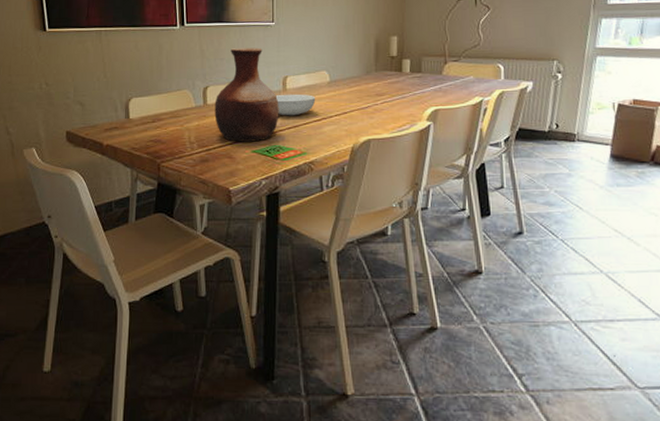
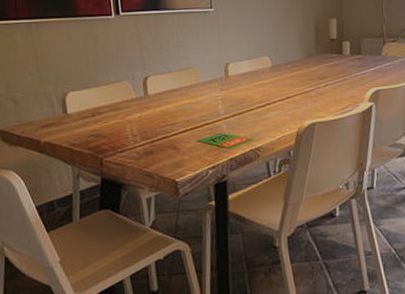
vase: present [214,47,279,142] -> none [156,34,223,133]
serving bowl: present [275,94,316,116] -> none [218,80,259,104]

